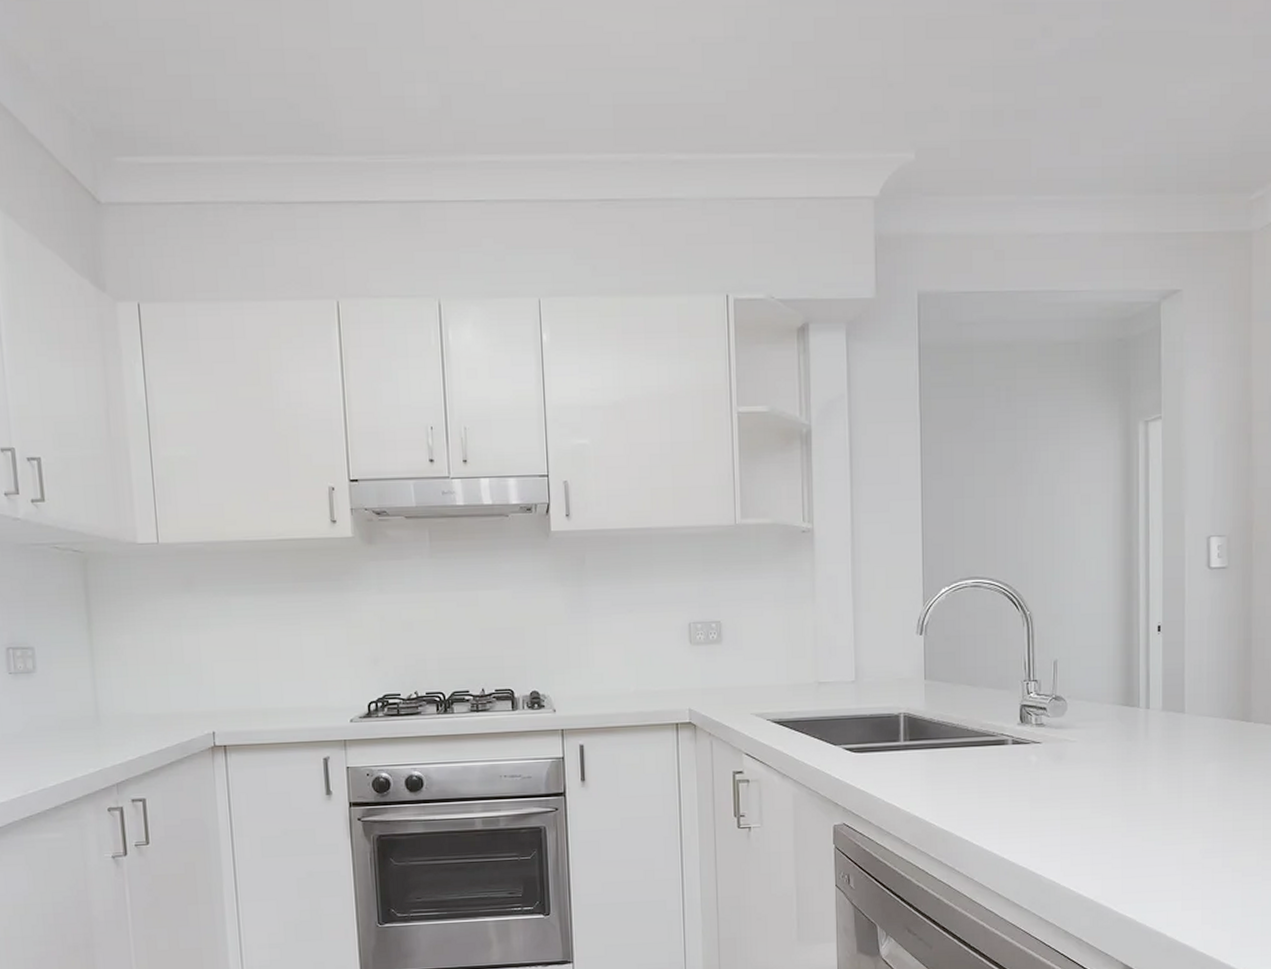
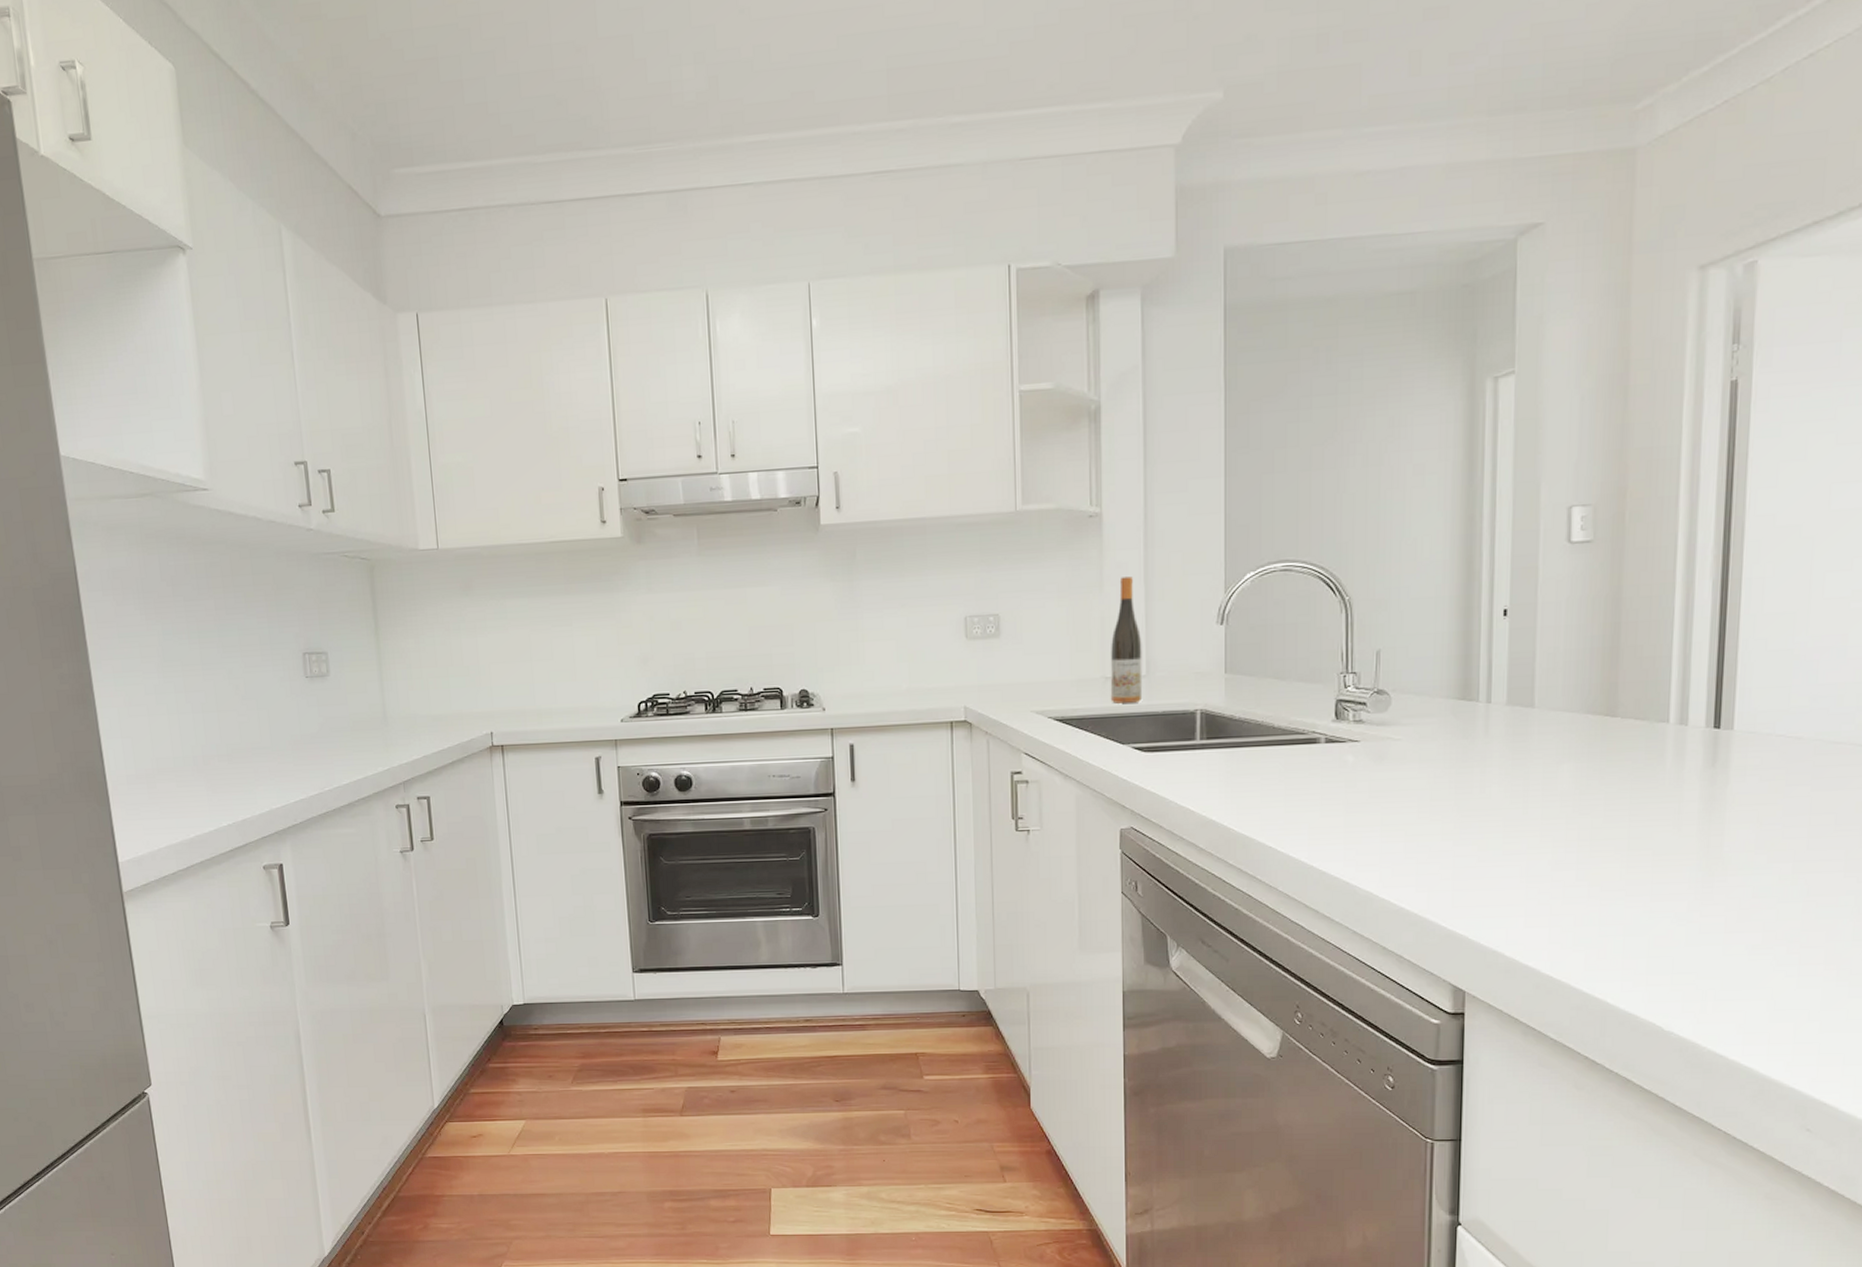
wine bottle: none [822,587,852,707] -> present [1110,575,1143,704]

